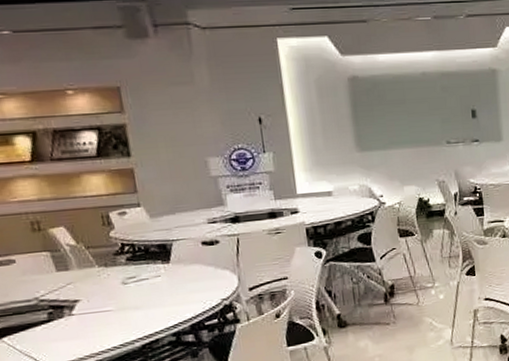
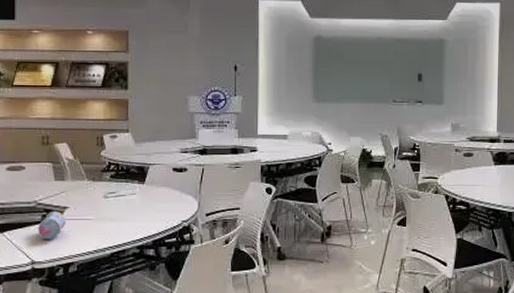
pencil case: none [45,305,80,340] -> present [38,210,66,239]

